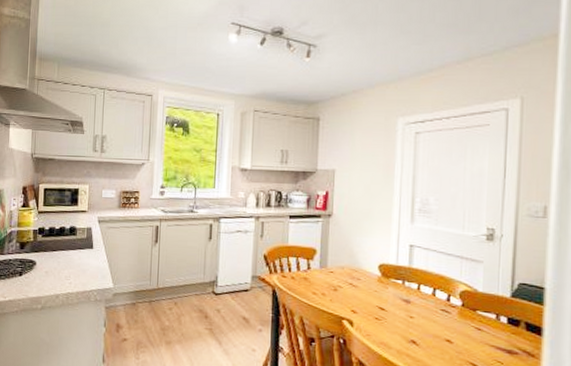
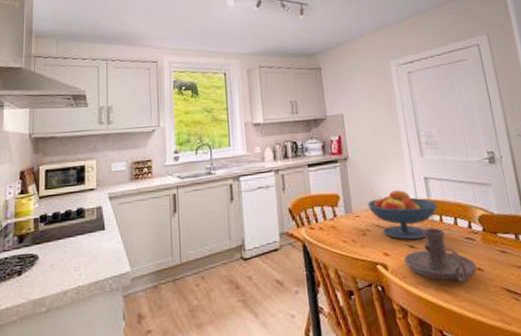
fruit bowl: none [343,252,418,303] -> present [367,189,437,240]
candle holder: none [371,294,446,351] -> present [404,227,477,283]

